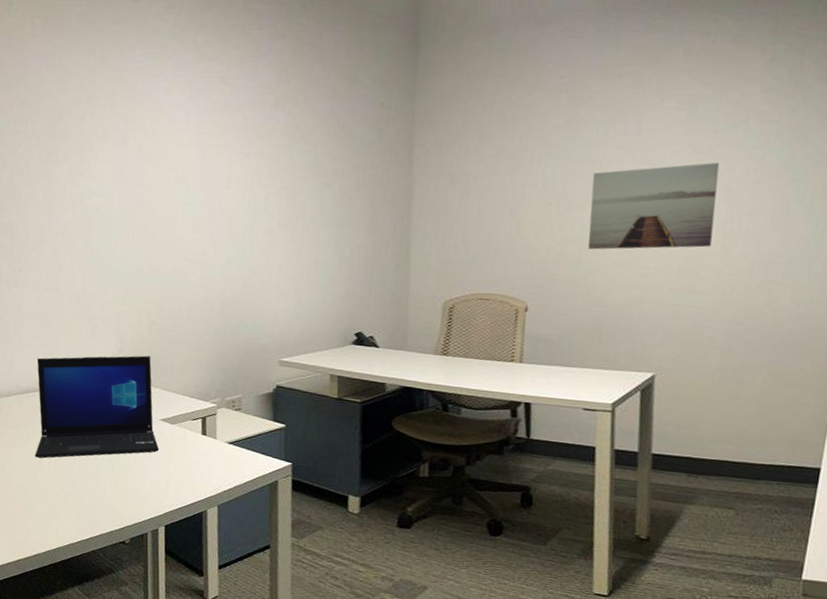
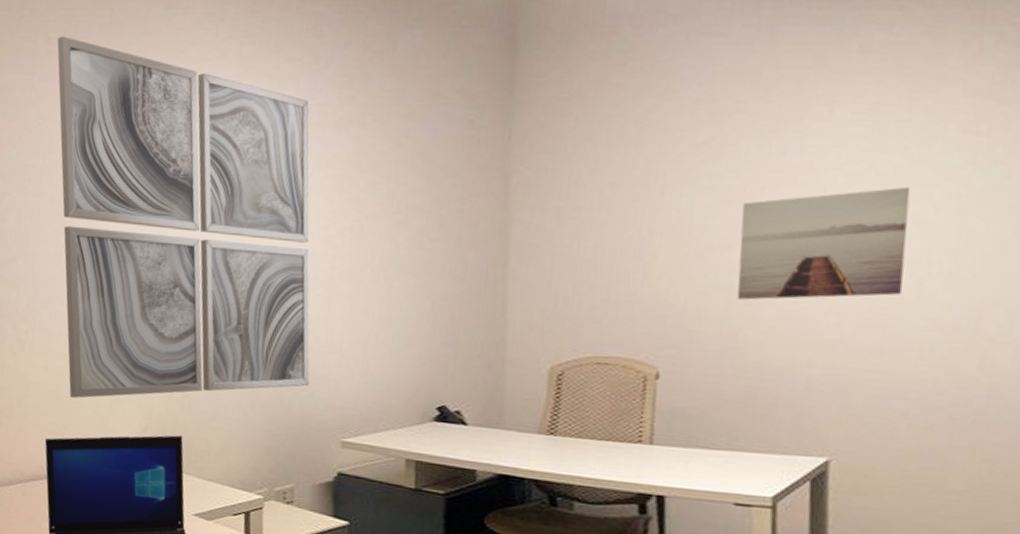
wall art: none [41,22,254,325] -> present [57,36,310,398]

